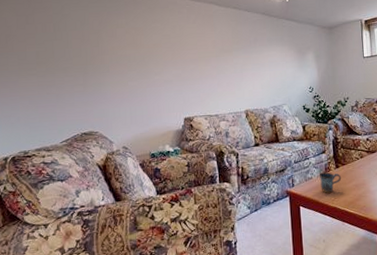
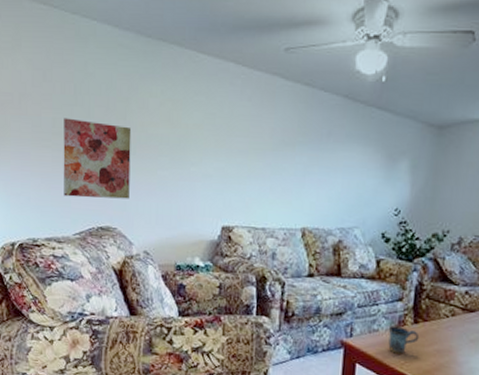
wall art: none [46,50,107,112] -> present [63,118,132,199]

